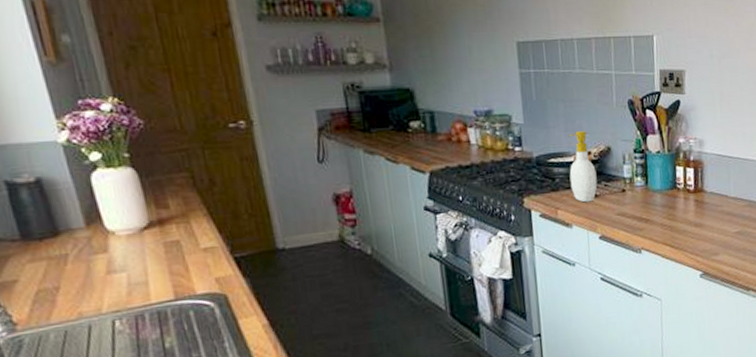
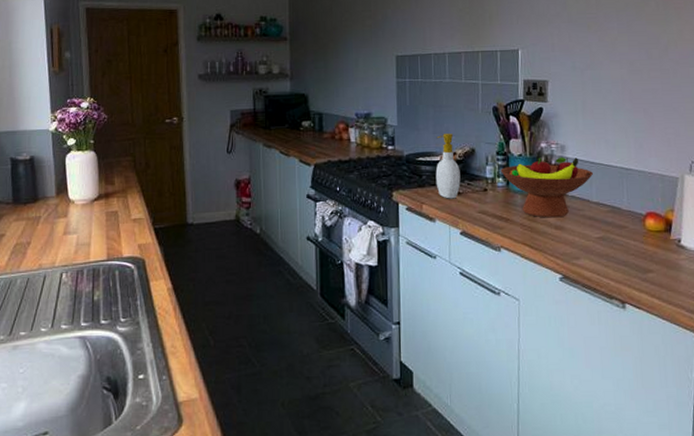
fruit bowl: none [639,152,731,216] -> present [501,157,593,218]

